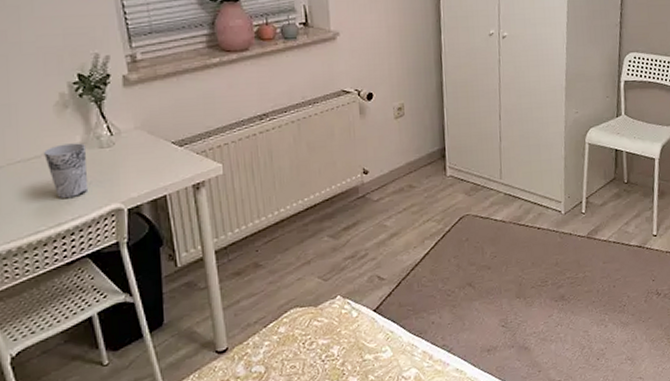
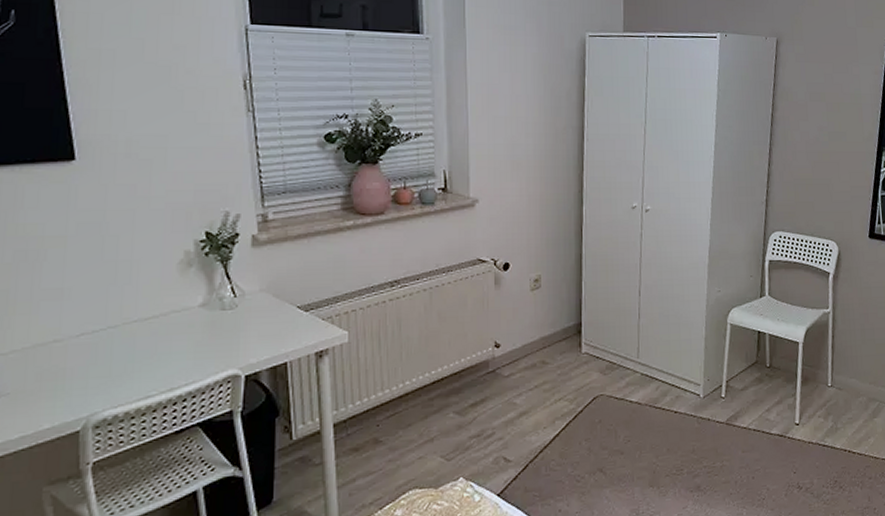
cup: present [44,143,87,199] -> none [163,304,206,363]

